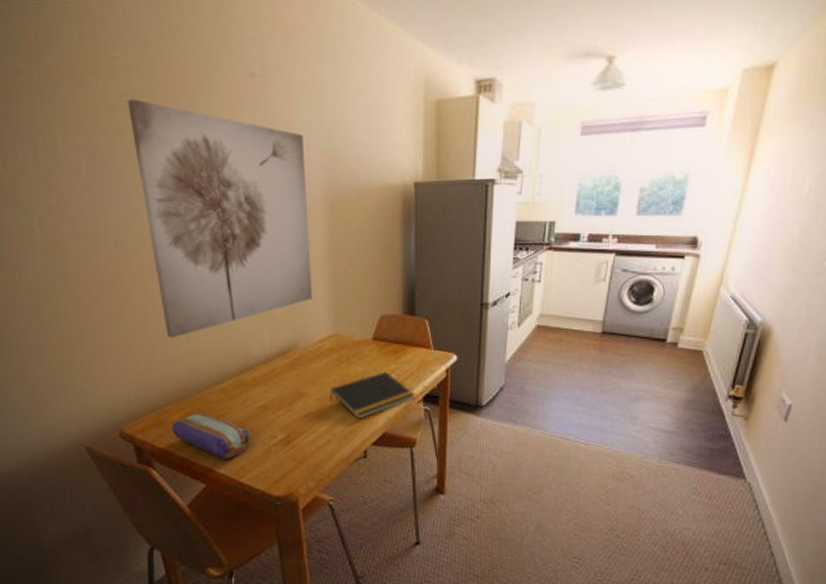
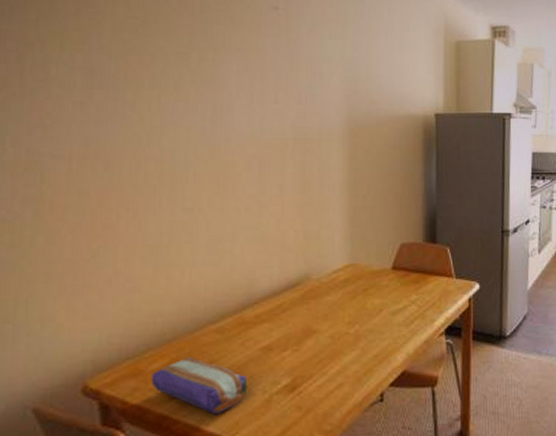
wall art: present [126,99,312,338] -> none [137,22,328,272]
notepad: present [330,371,415,419] -> none [343,302,436,357]

